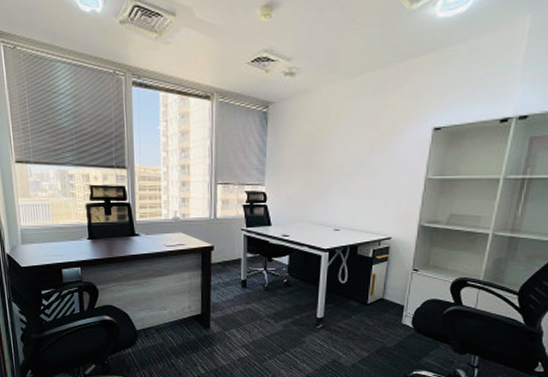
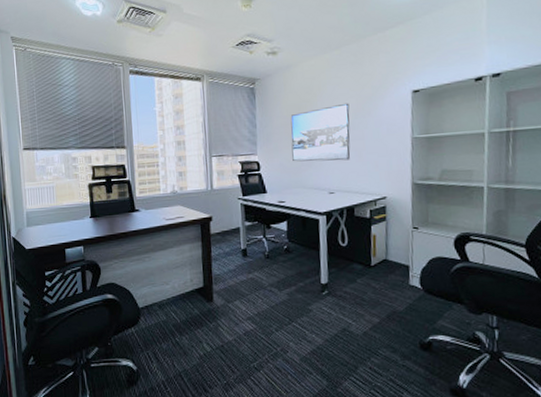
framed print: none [301,136,366,198] -> present [290,103,351,162]

